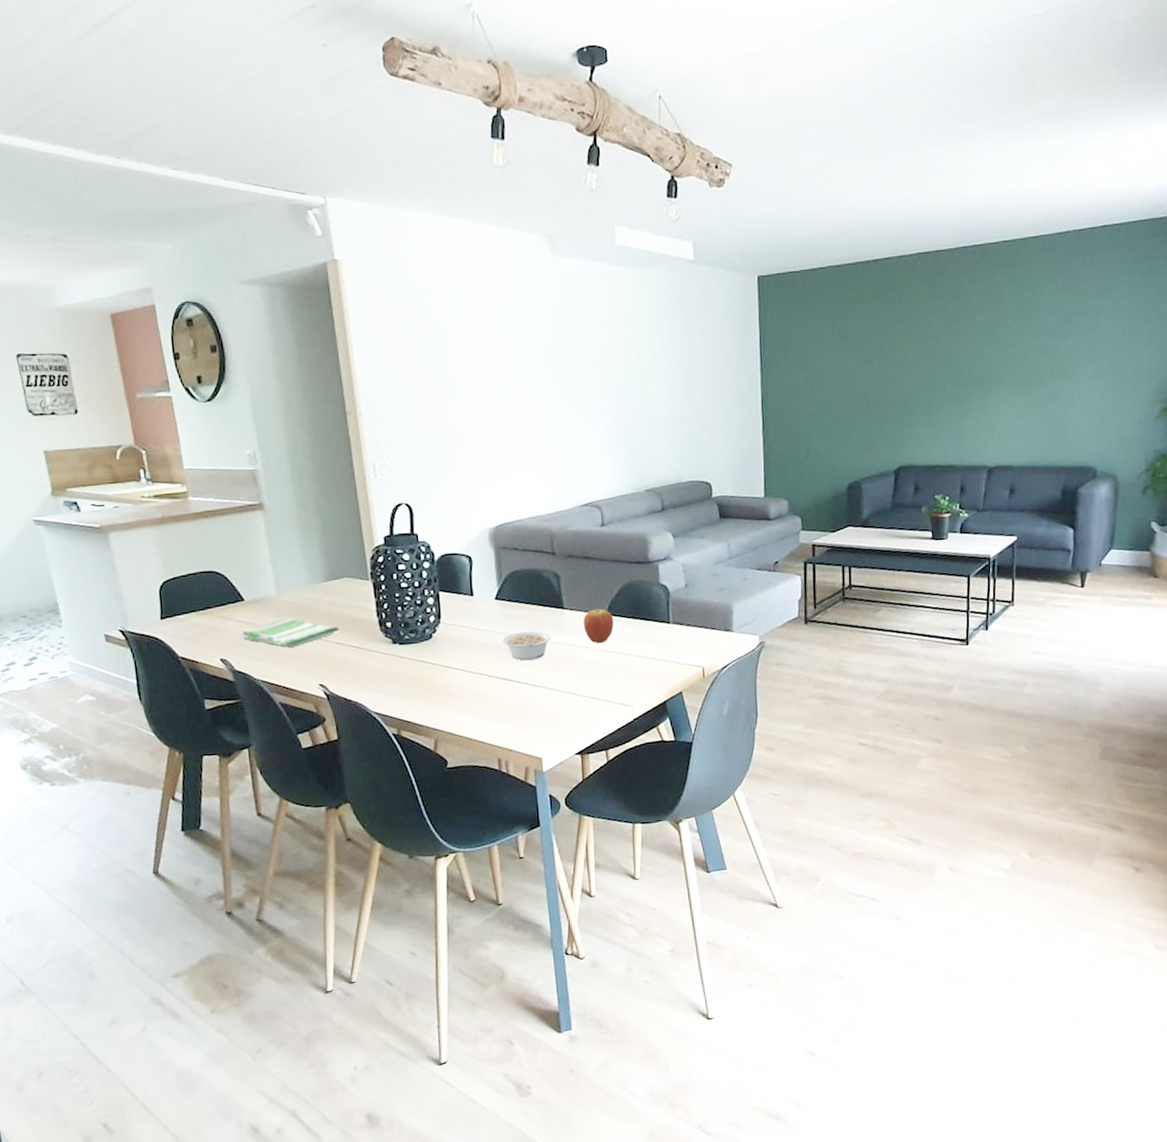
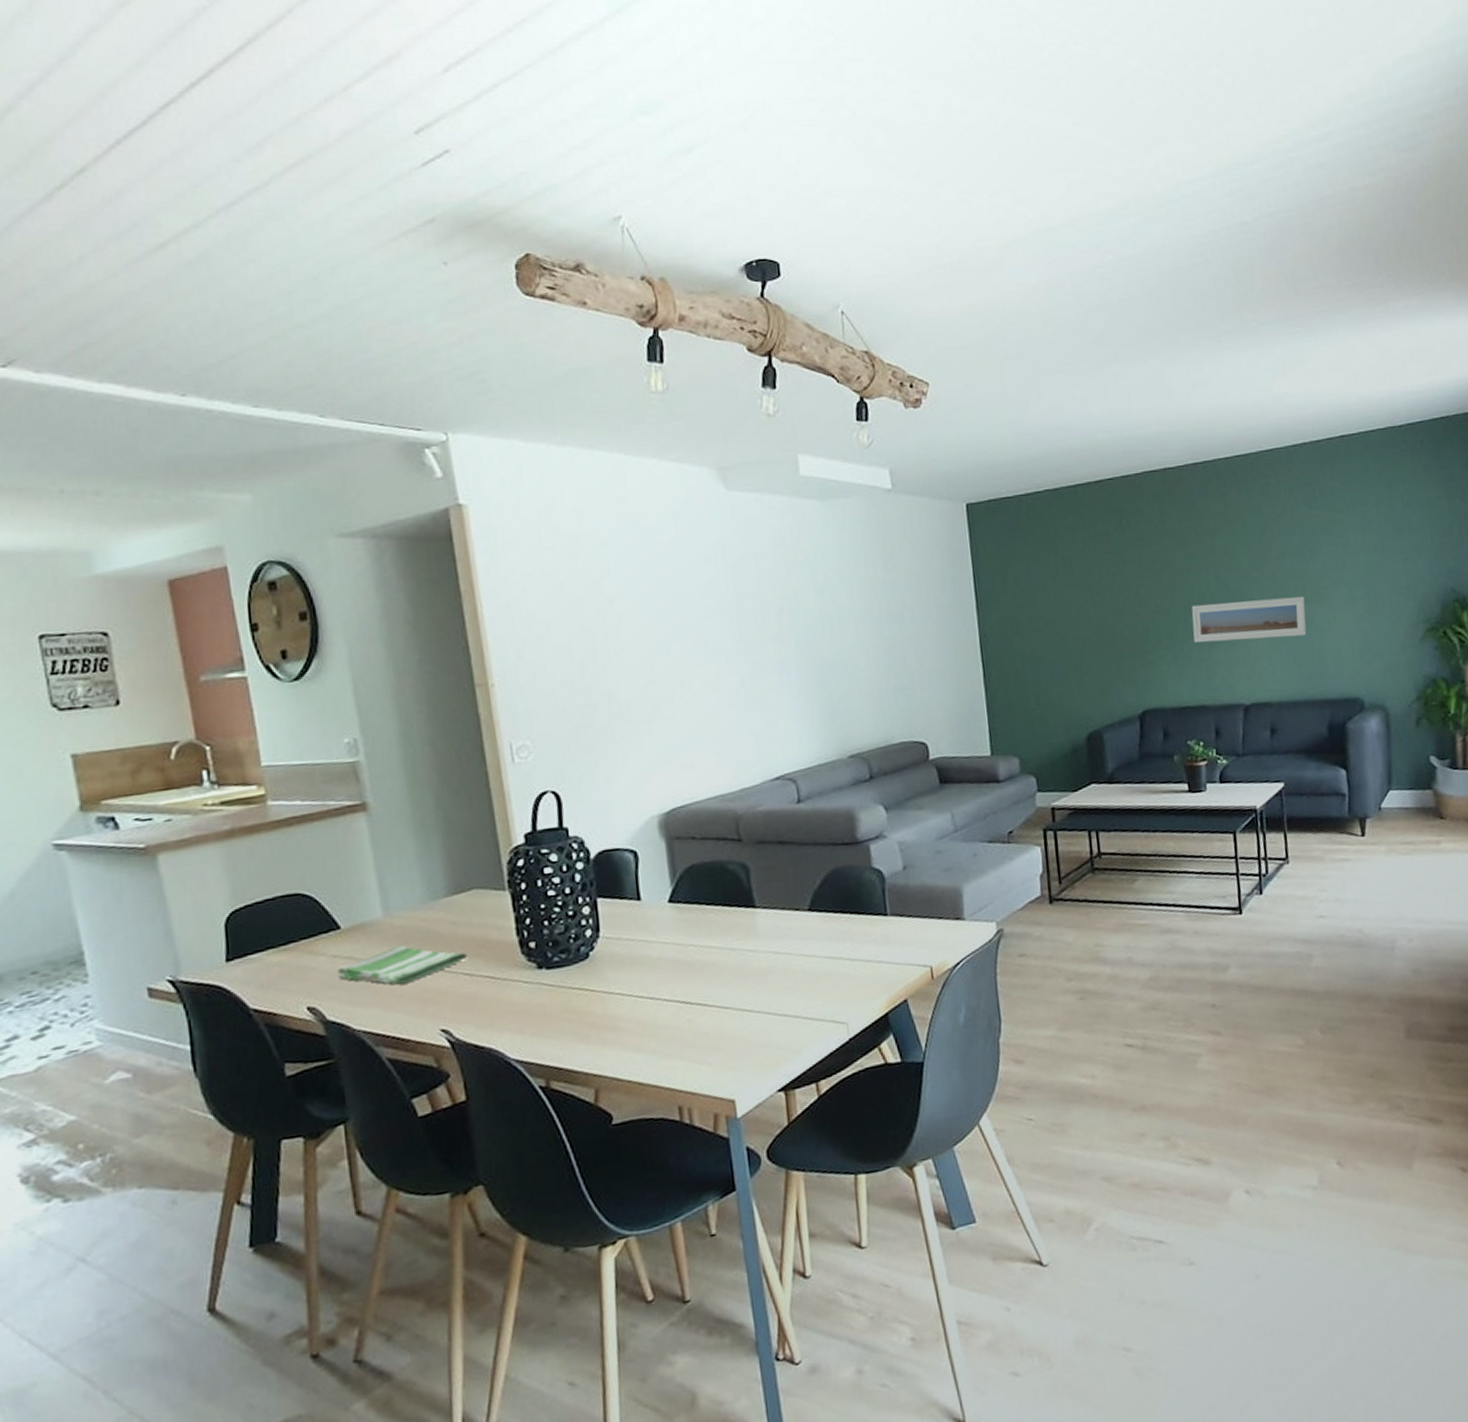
legume: present [502,631,551,661] -> none [679,938,741,977]
fruit: present [583,607,614,643] -> none [780,902,819,947]
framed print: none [948,372,1053,410] -> present [1191,596,1307,643]

